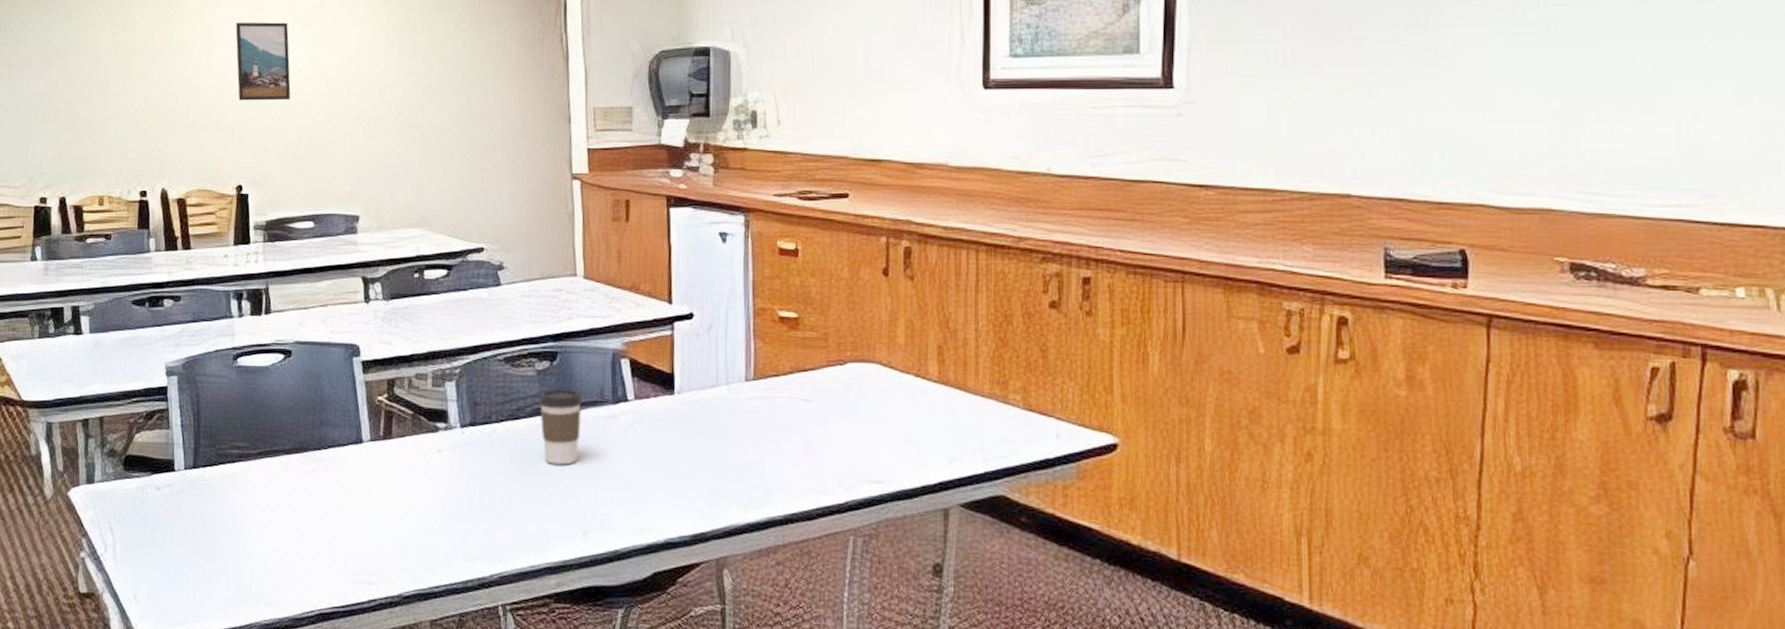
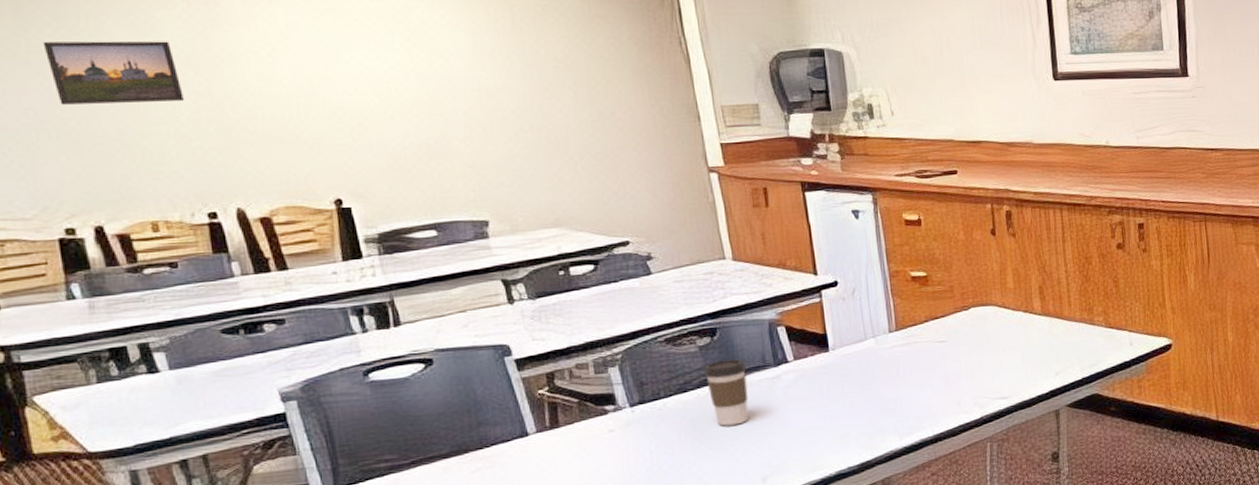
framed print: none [52,34,140,89] -> present [43,41,184,105]
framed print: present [235,22,291,101] -> none [300,26,387,111]

